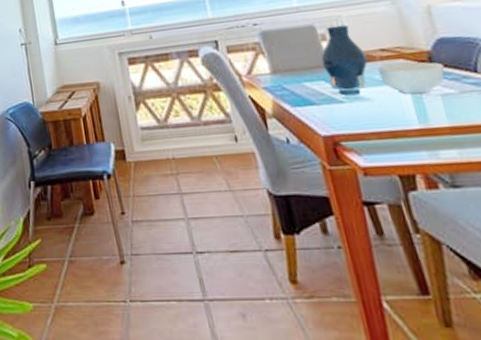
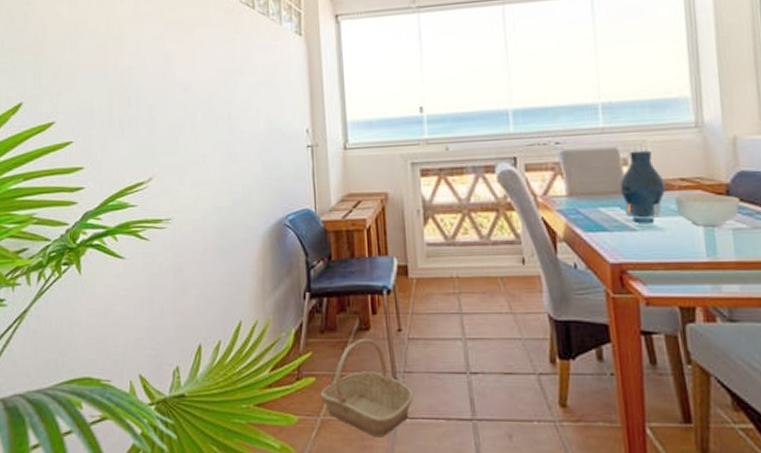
basket: none [52,222,143,322] -> present [320,338,414,438]

